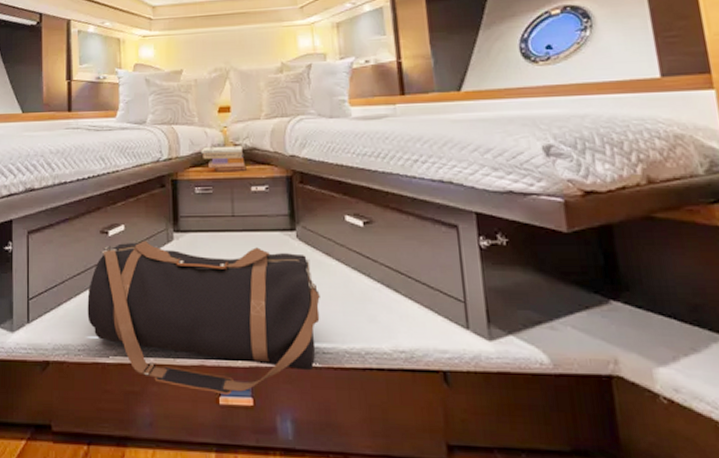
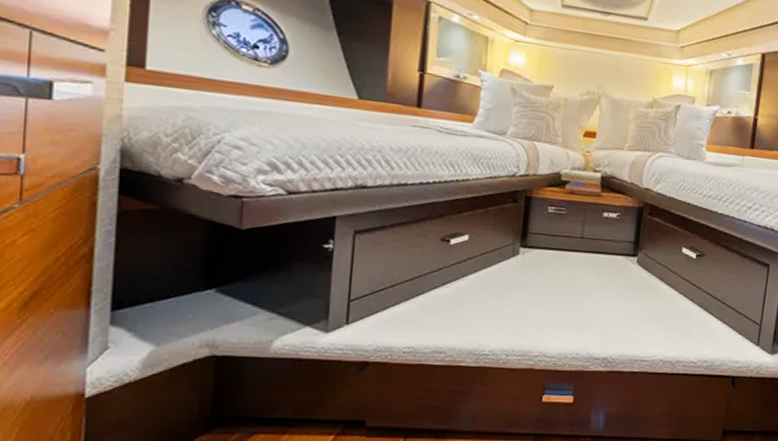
duffel bag: present [87,240,320,395] -> none [417,252,648,394]

